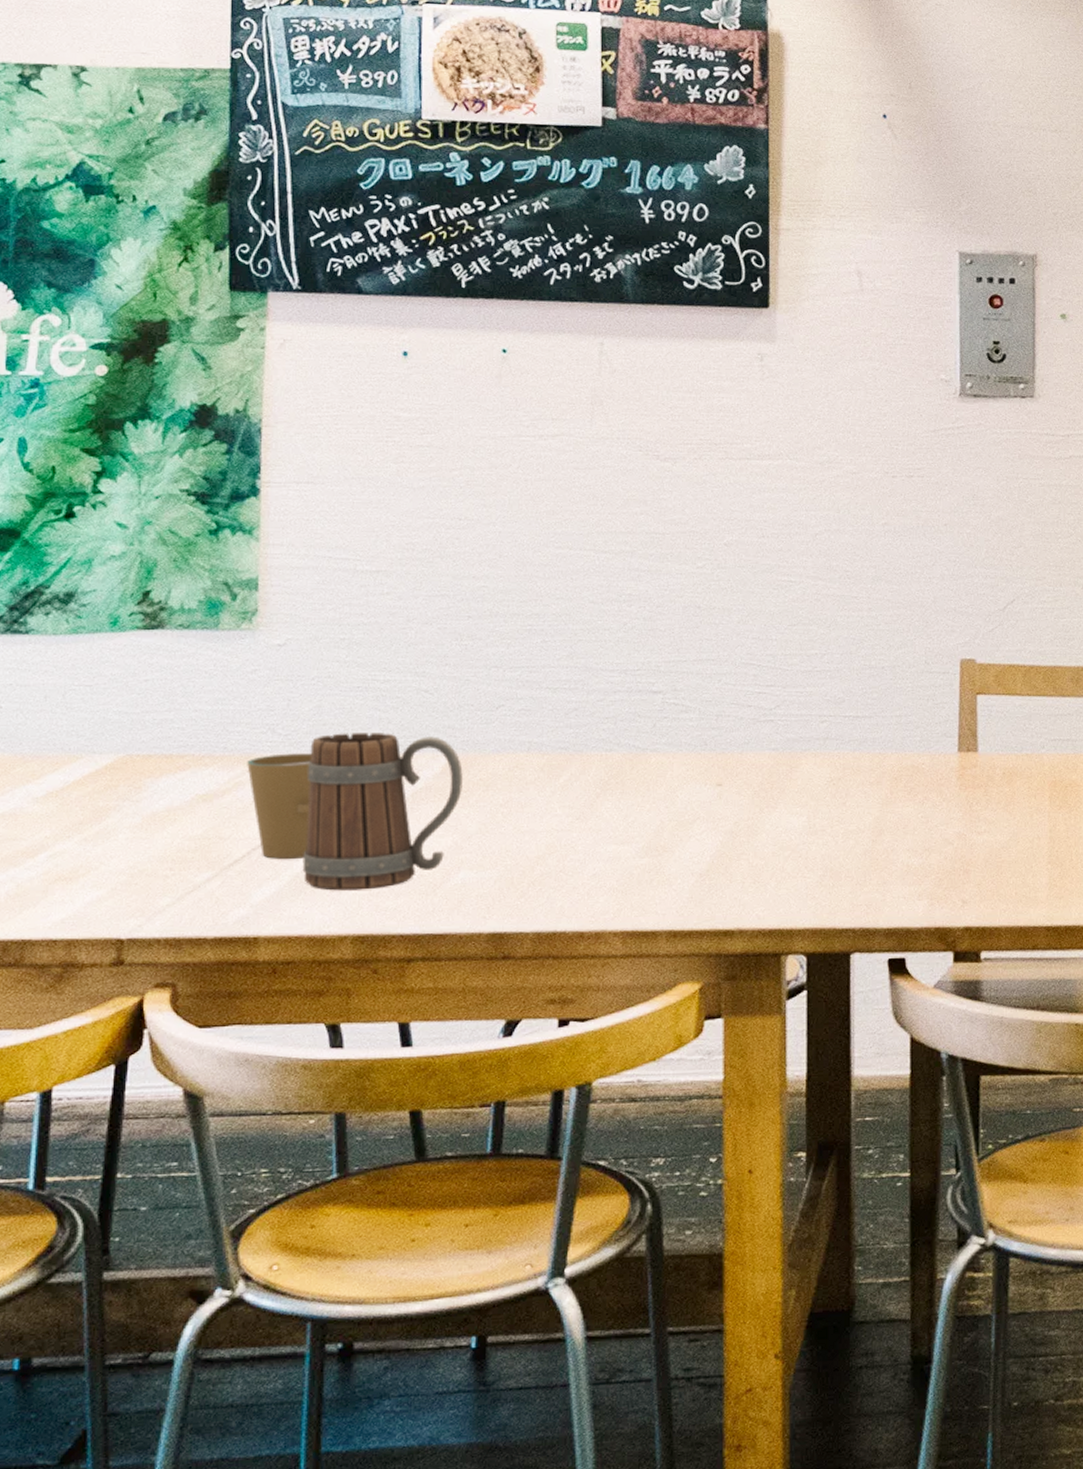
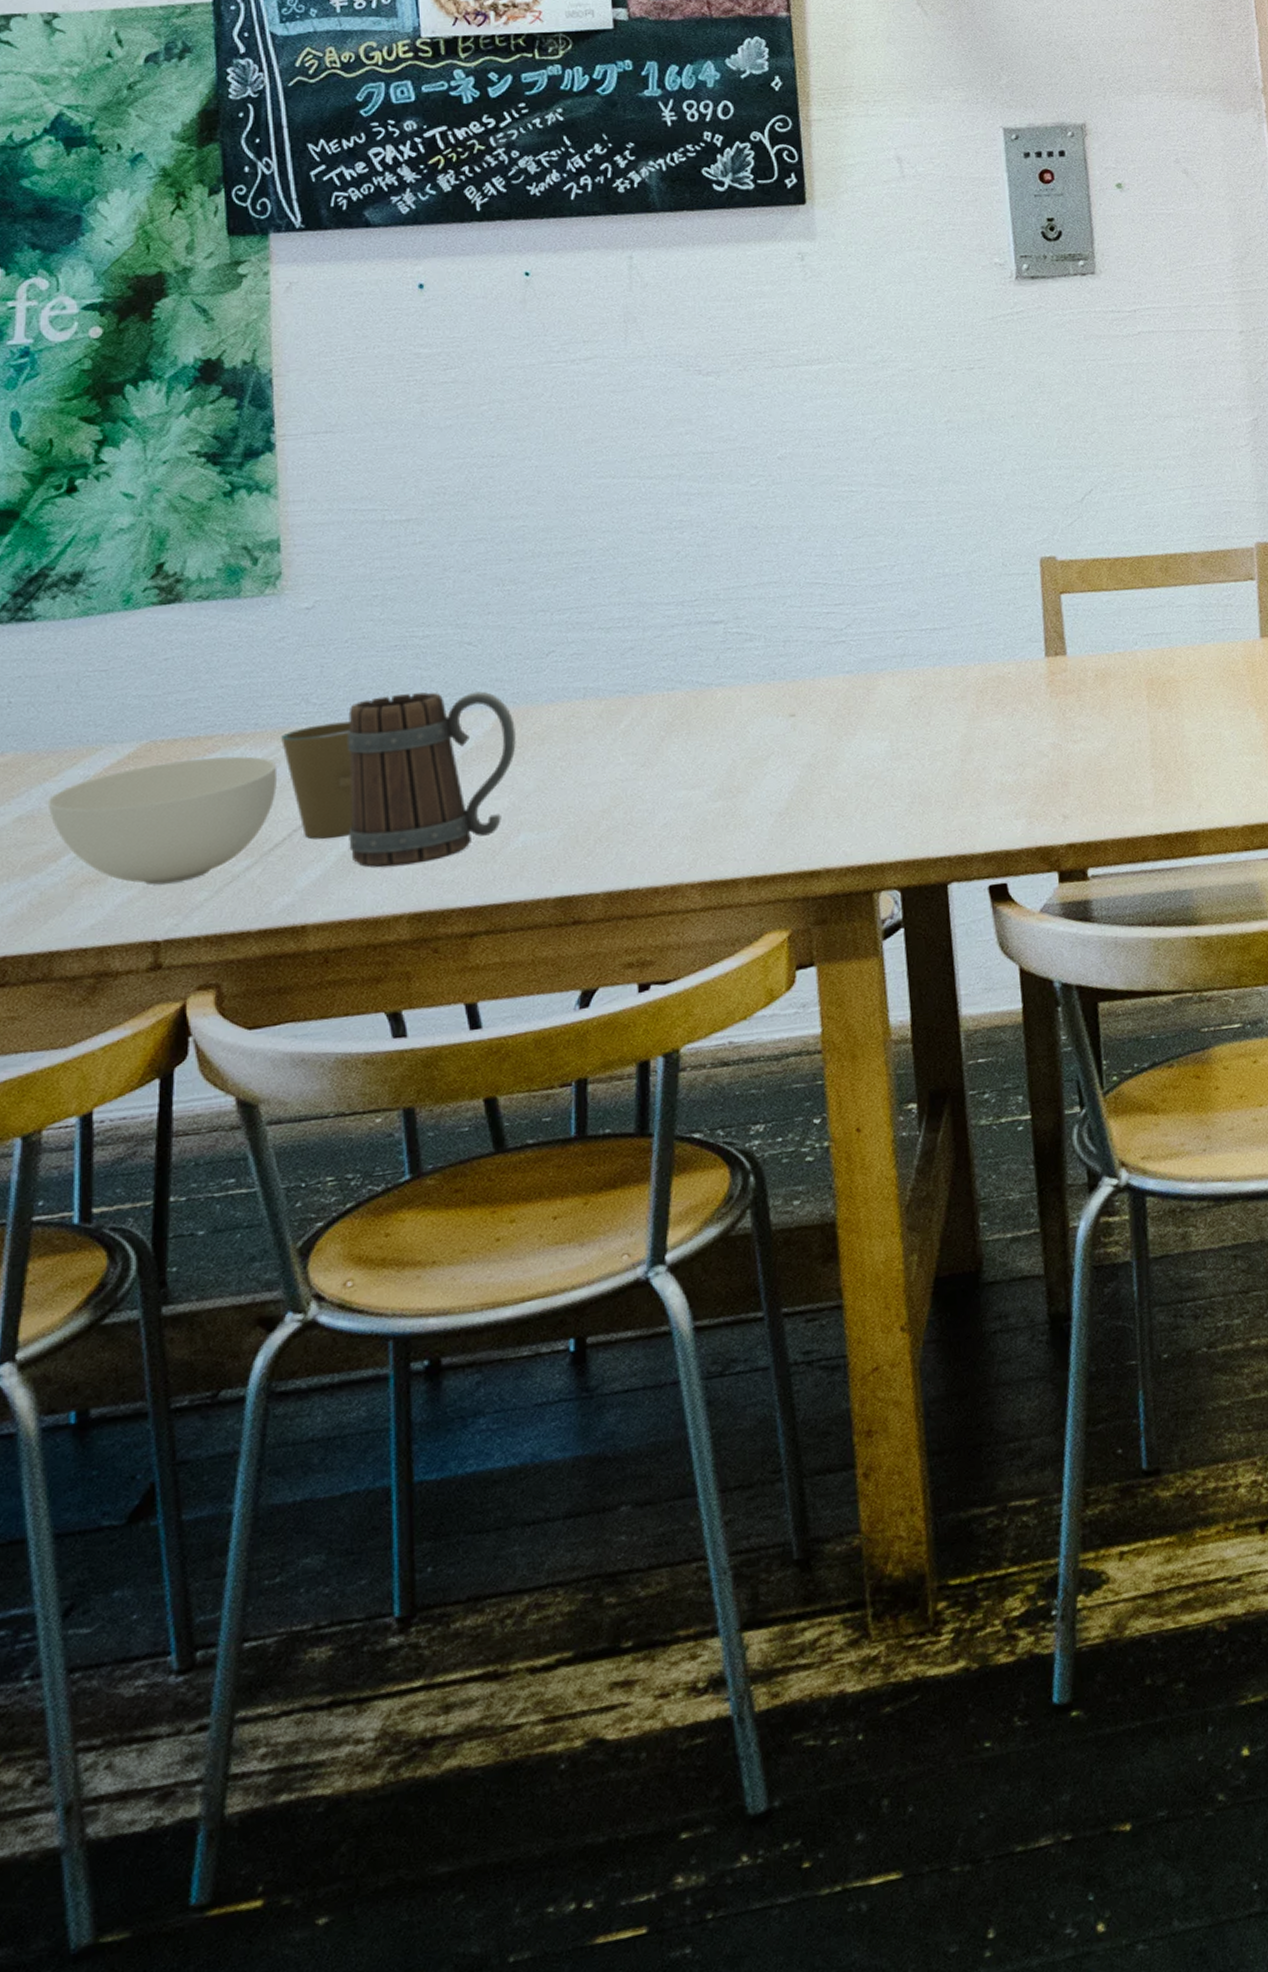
soup bowl: none [29,776,242,888] -> present [47,756,278,885]

